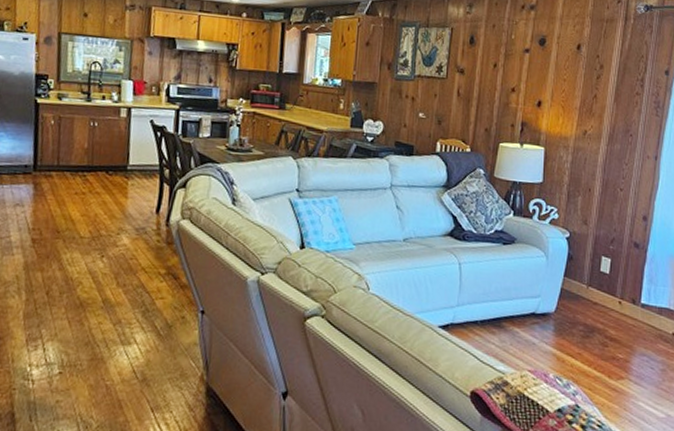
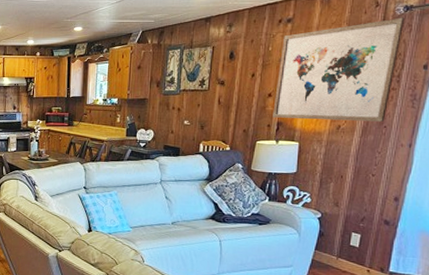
wall art: none [516,17,646,129] -> present [273,18,405,122]

